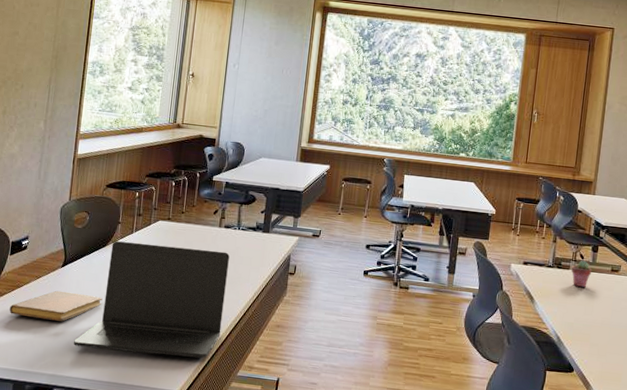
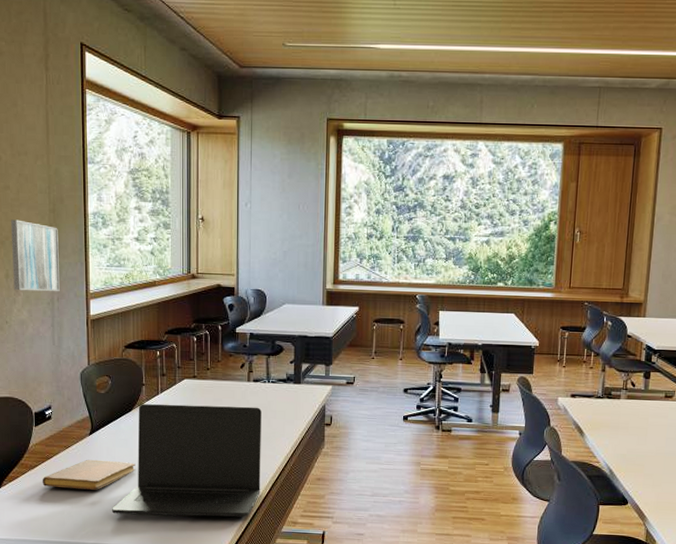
wall art: none [9,62,58,130] -> present [10,219,60,292]
potted succulent: present [571,260,592,287] -> none [622,388,645,416]

